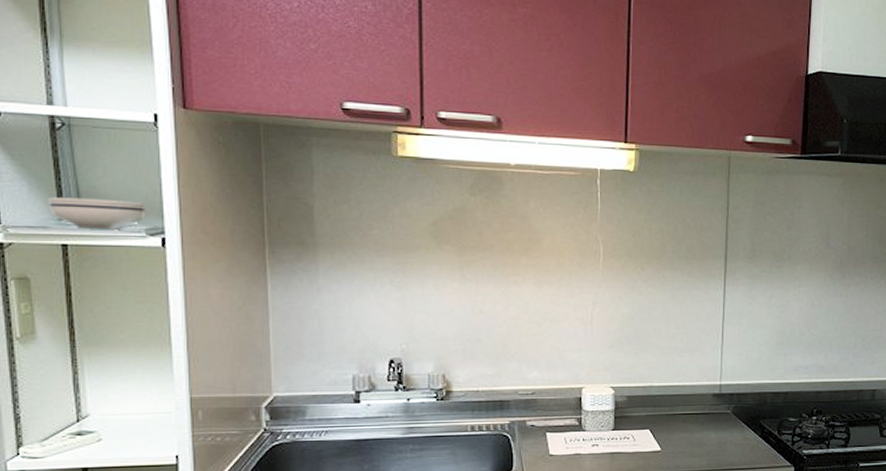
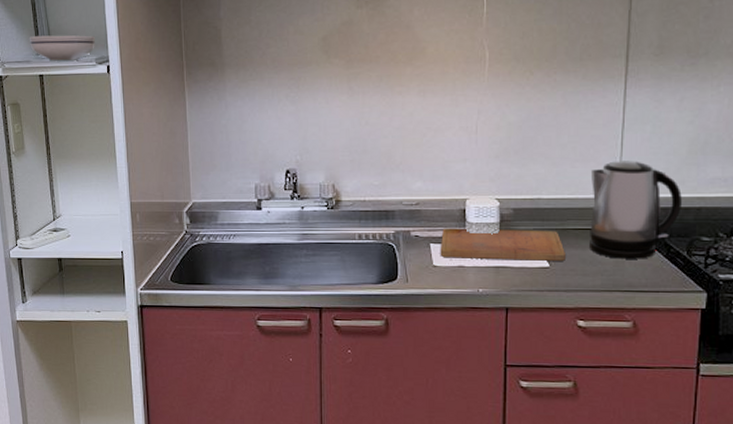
cutting board: none [556,415,675,447] -> present [440,228,565,261]
kettle: none [696,351,772,440] -> present [590,161,682,259]

